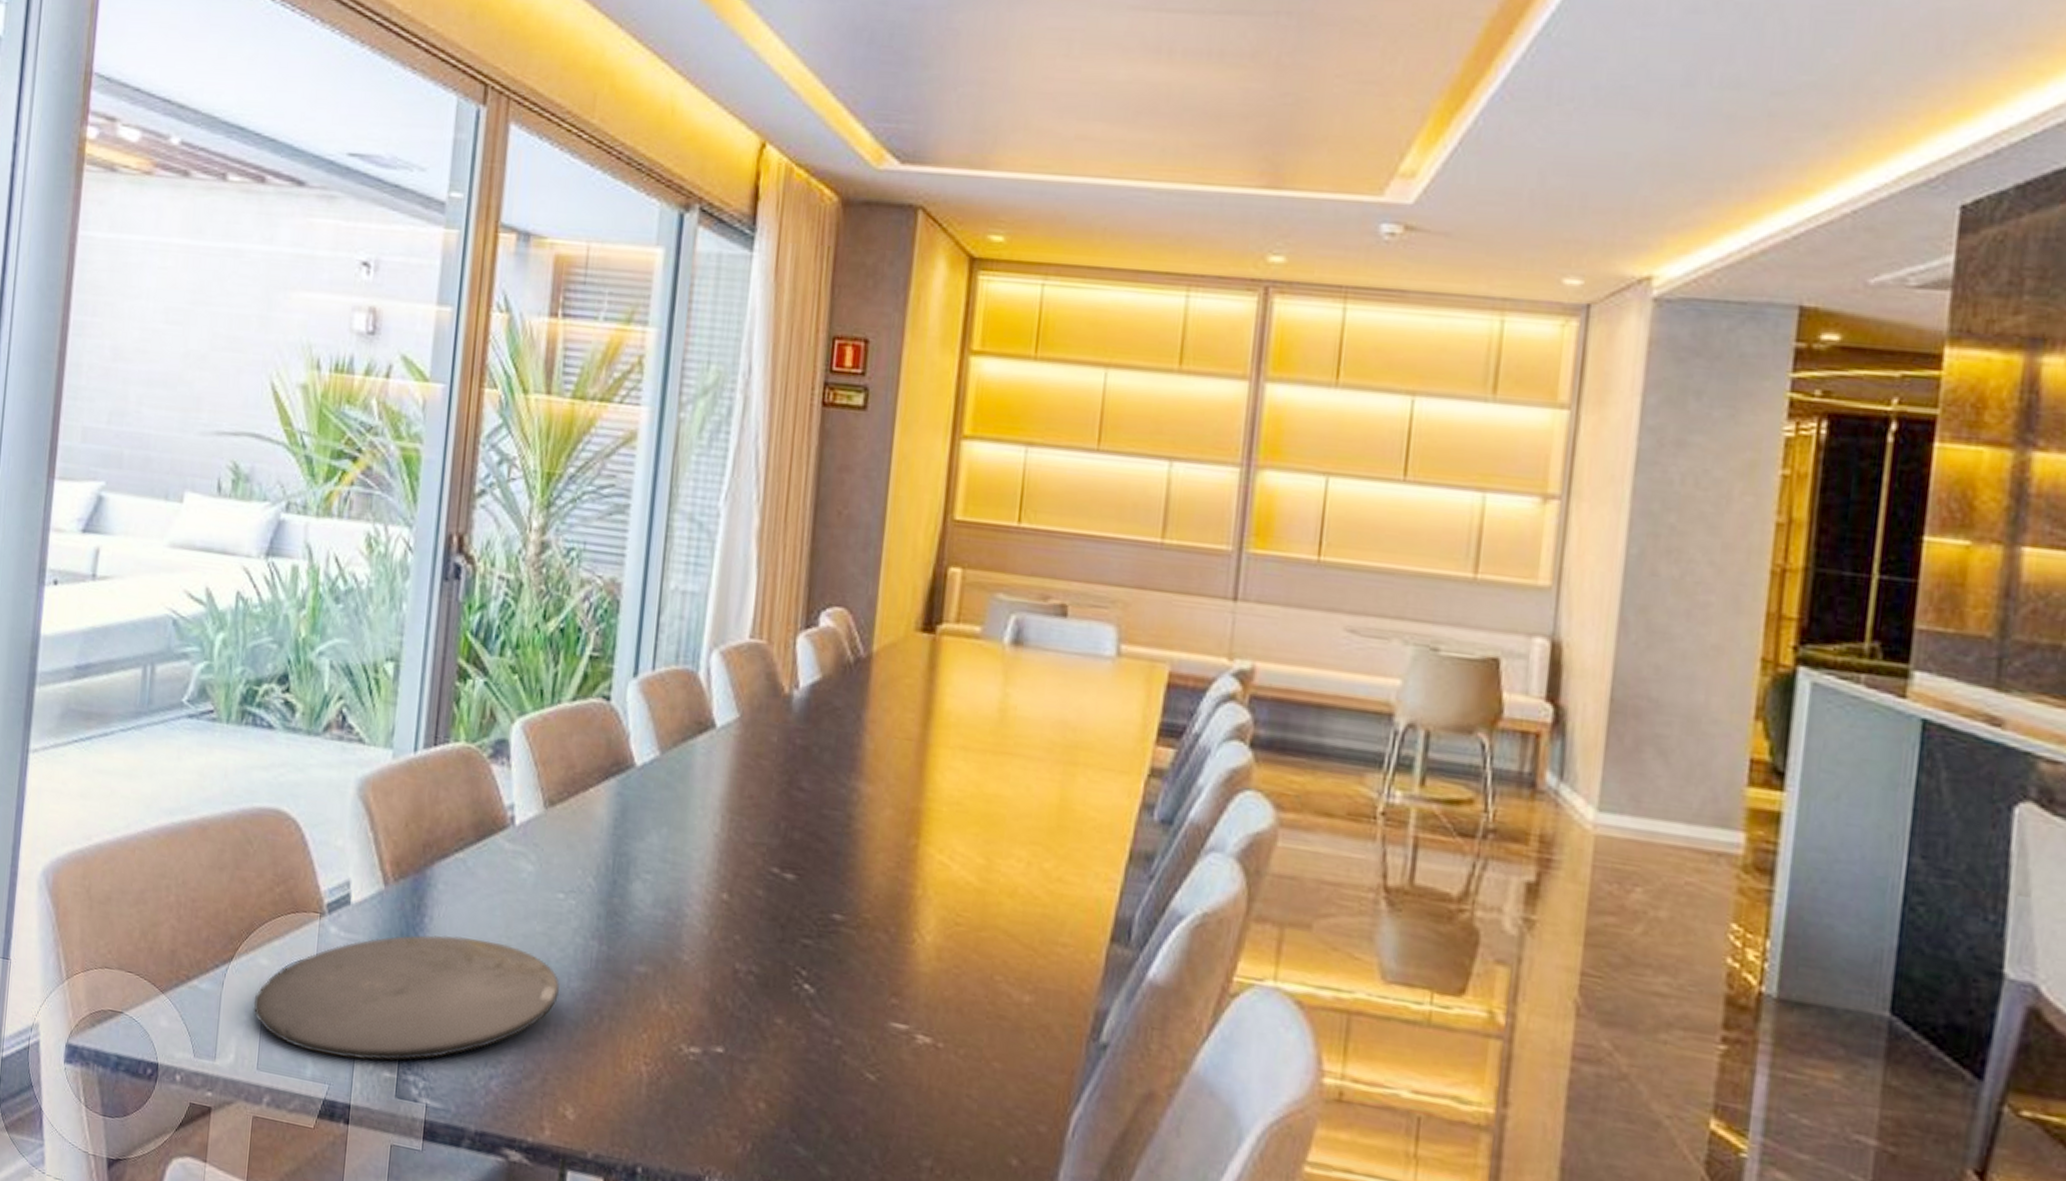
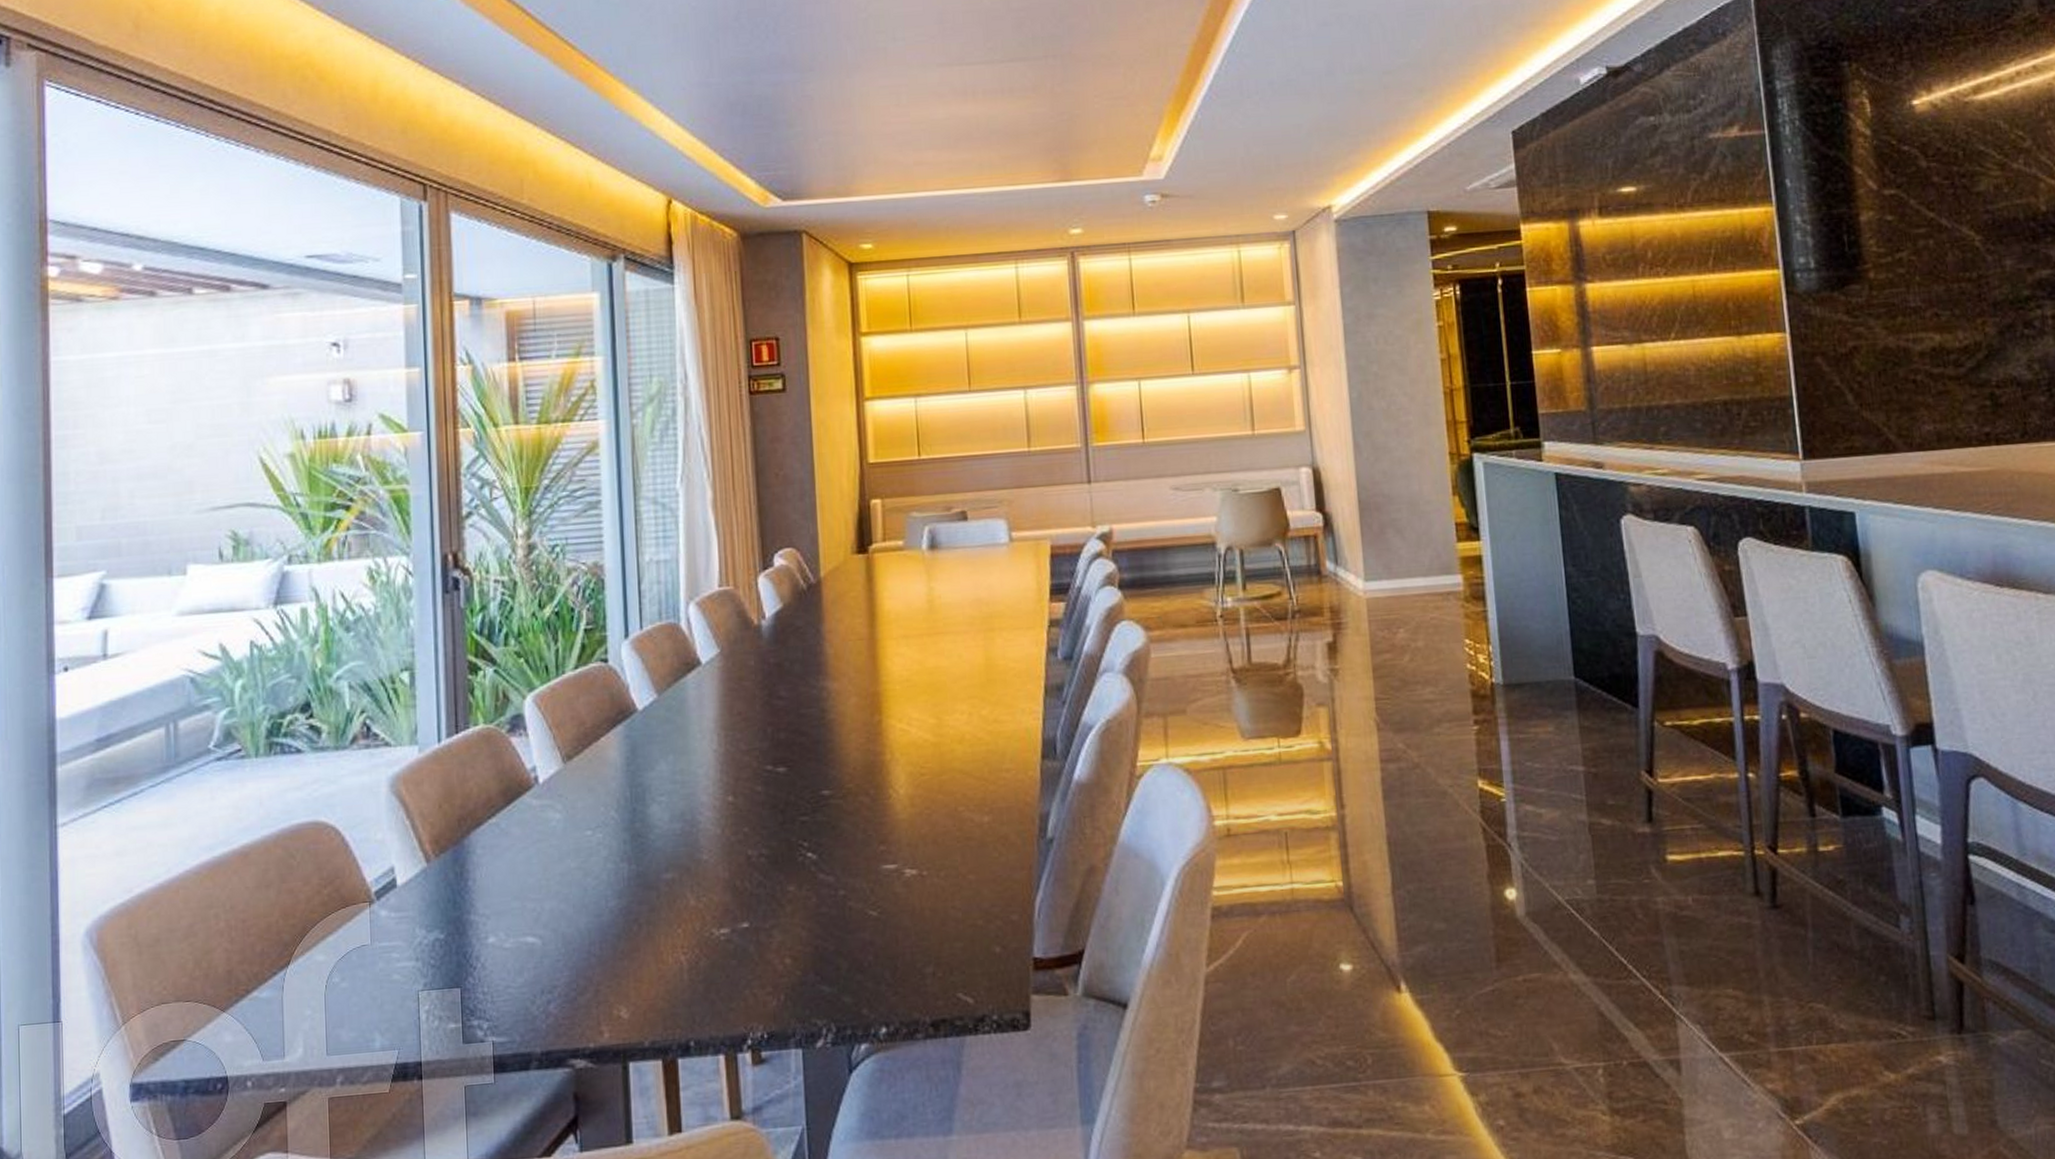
plate: present [253,935,560,1061] -> none [315,885,599,1026]

